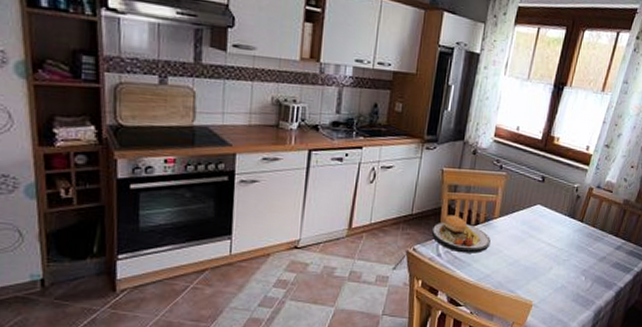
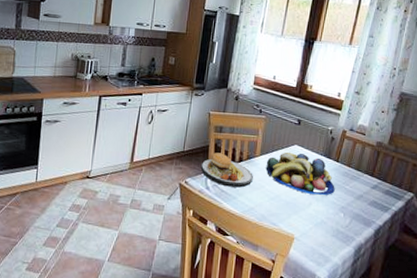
fruit bowl: none [504,212,578,258] -> present [266,151,335,195]

